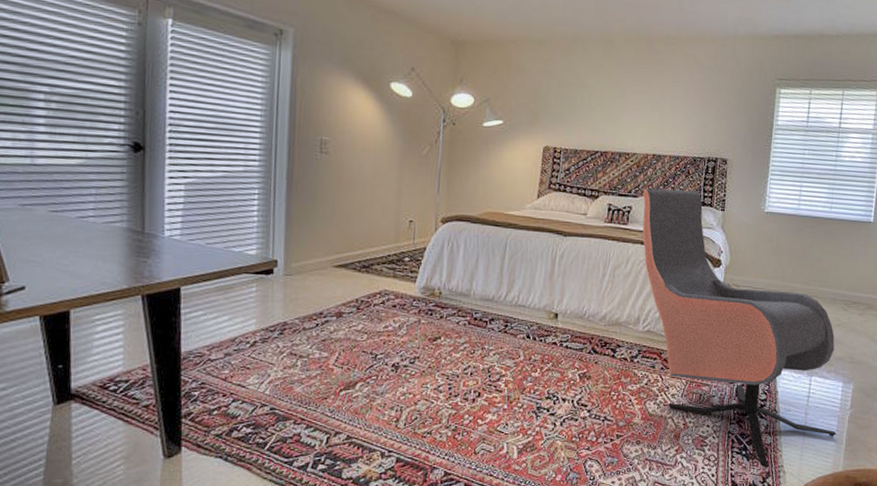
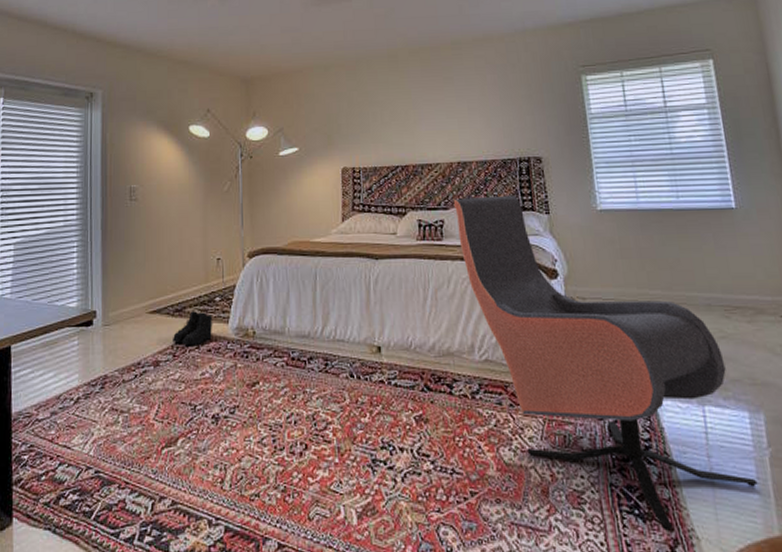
boots: none [356,268,401,301] -> present [172,311,213,346]

